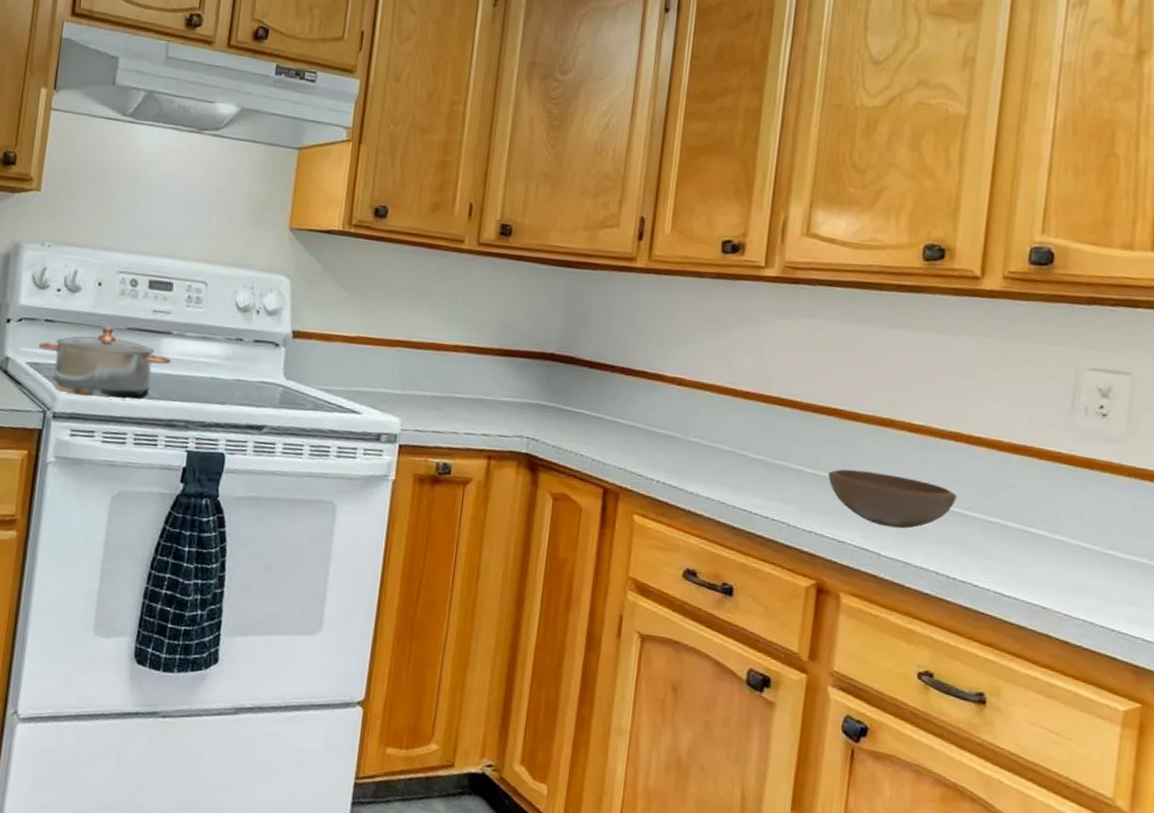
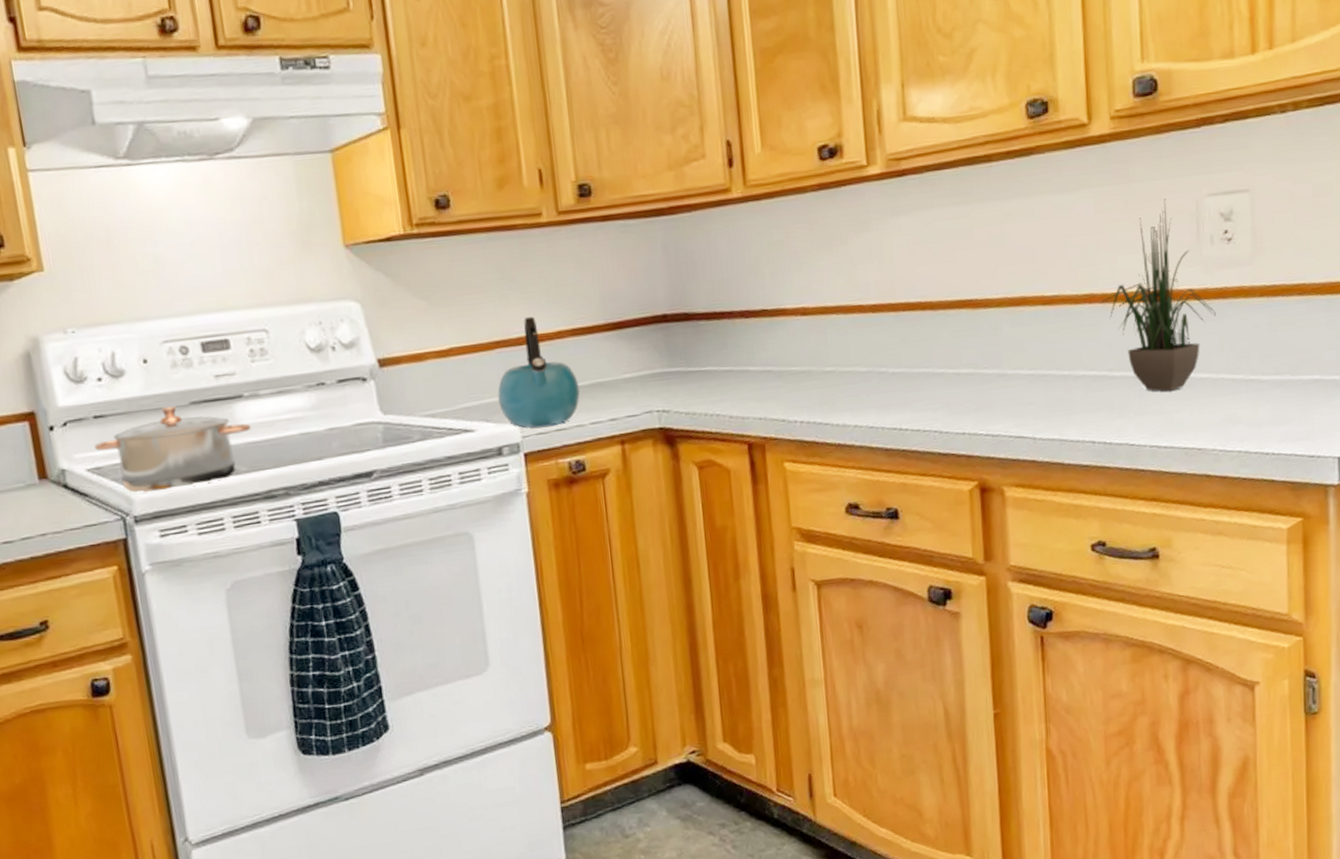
kettle: none [387,326,462,426] -> present [497,316,580,427]
bowl: present [827,469,957,529] -> none [970,353,1101,409]
potted plant: none [967,362,1080,544] -> present [1101,199,1216,391]

